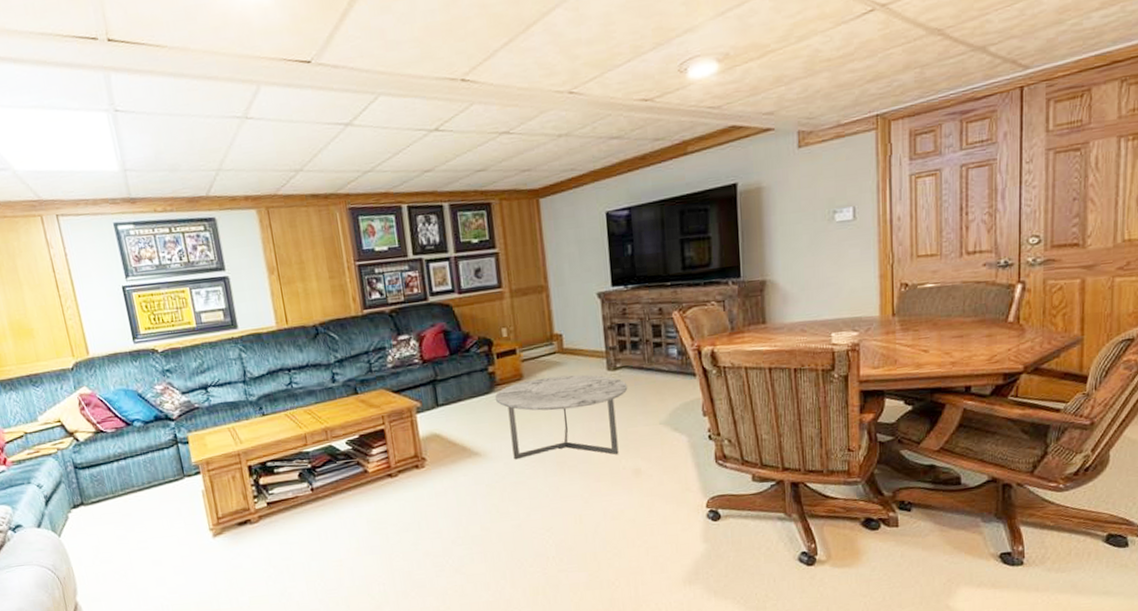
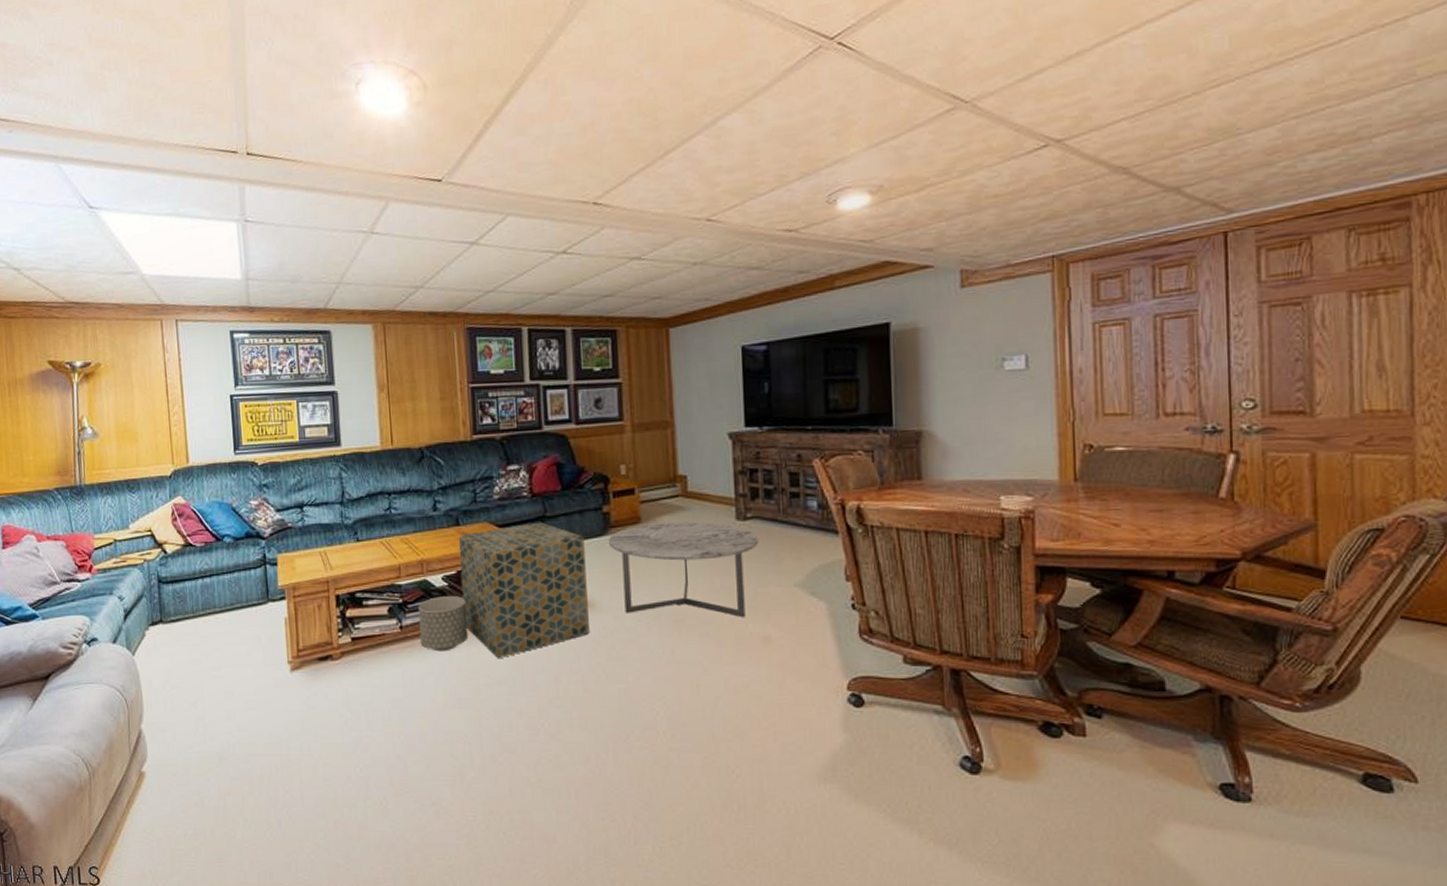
planter: none [326,457,375,508] -> present [418,596,468,652]
storage ottoman: none [357,385,483,508] -> present [458,522,589,658]

